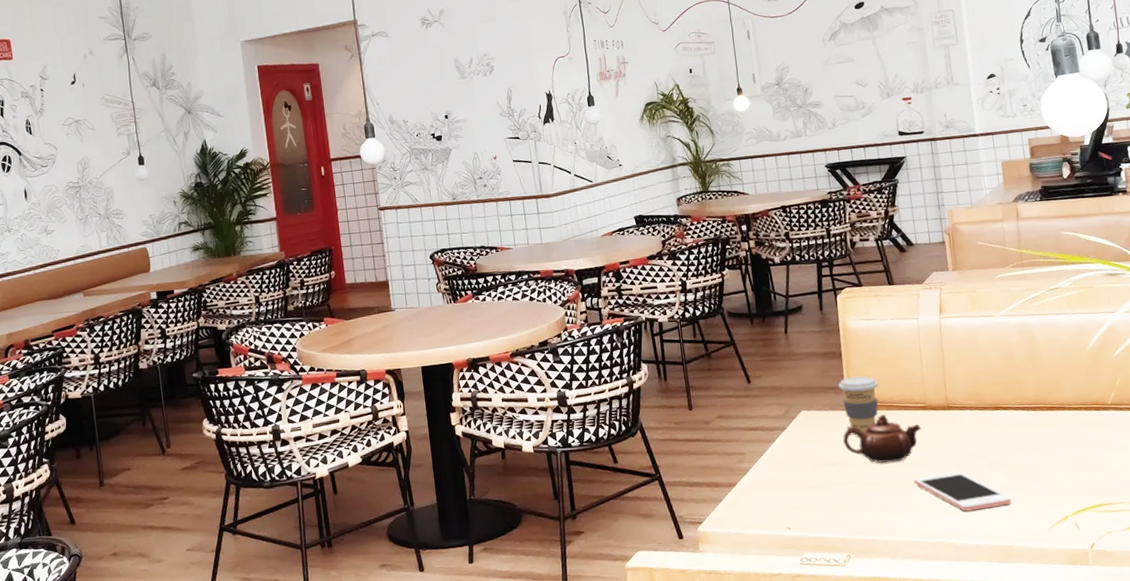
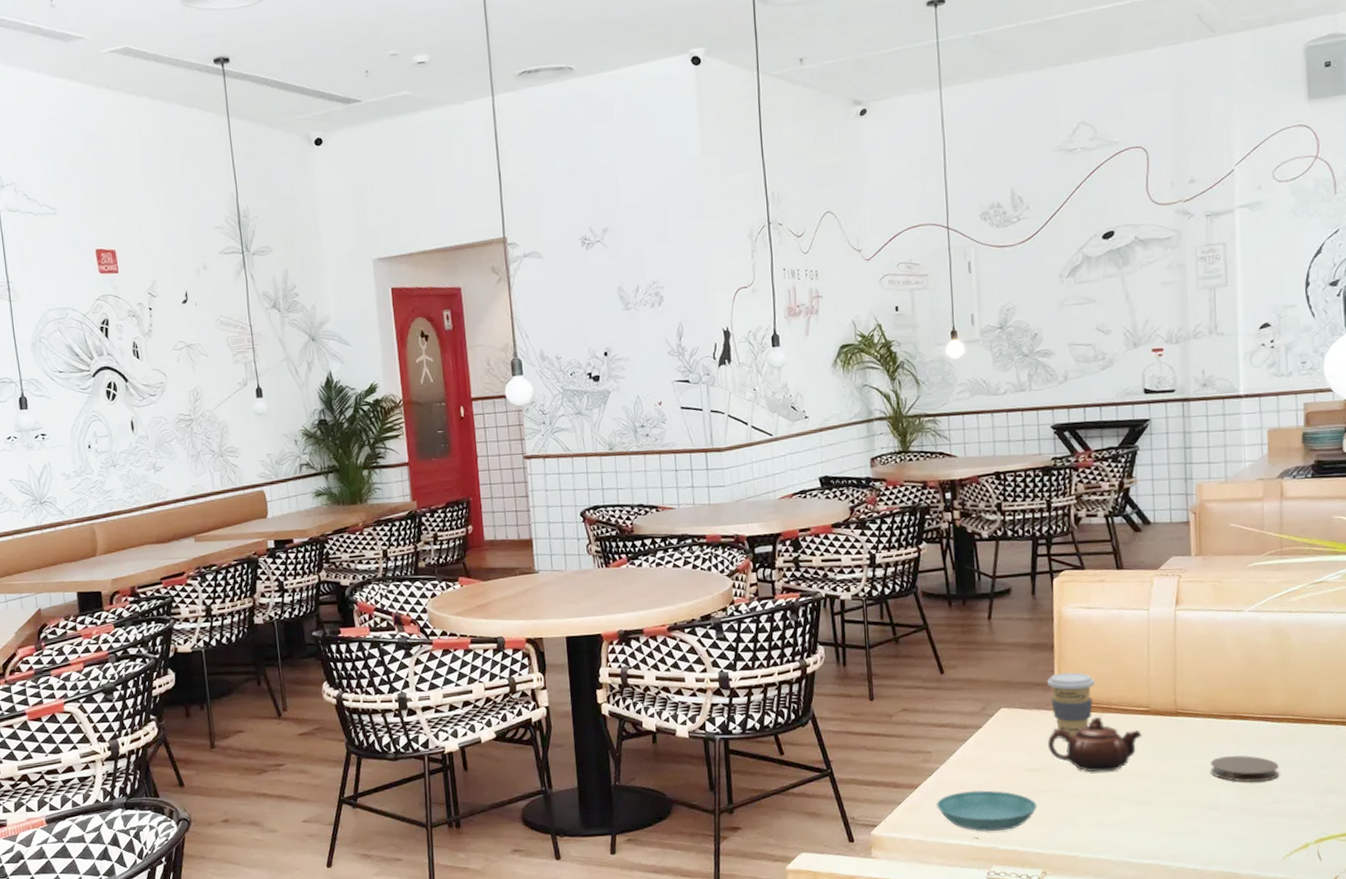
saucer: none [752,484,839,522] -> present [937,790,1037,831]
cell phone: present [913,471,1012,512] -> none [1128,786,1243,832]
coaster: none [980,441,1038,465] -> present [1210,755,1280,782]

